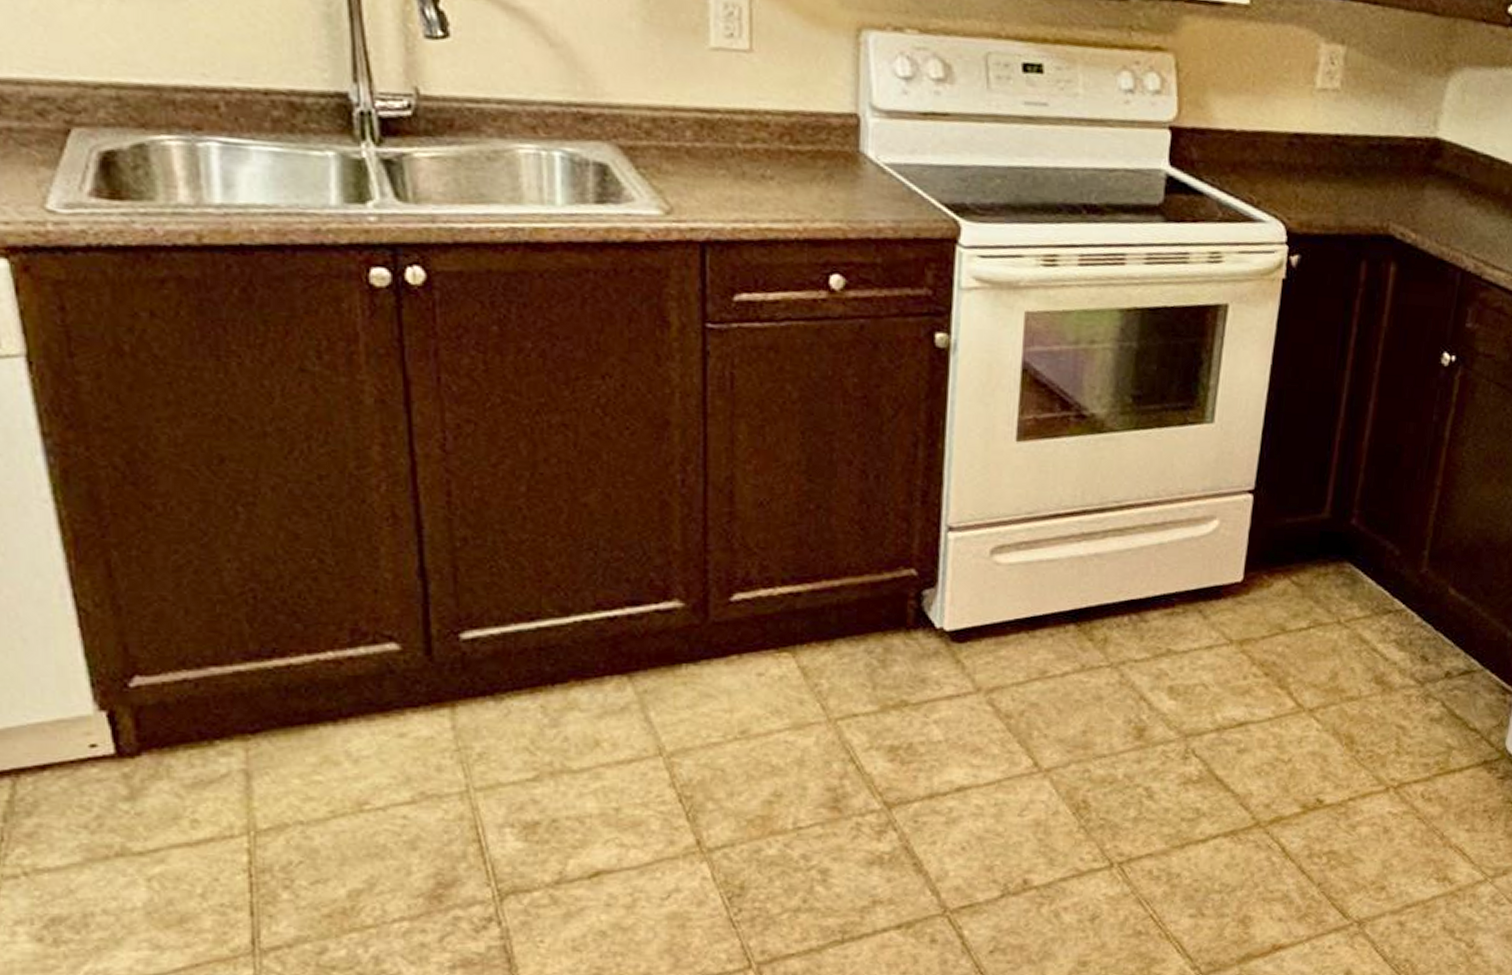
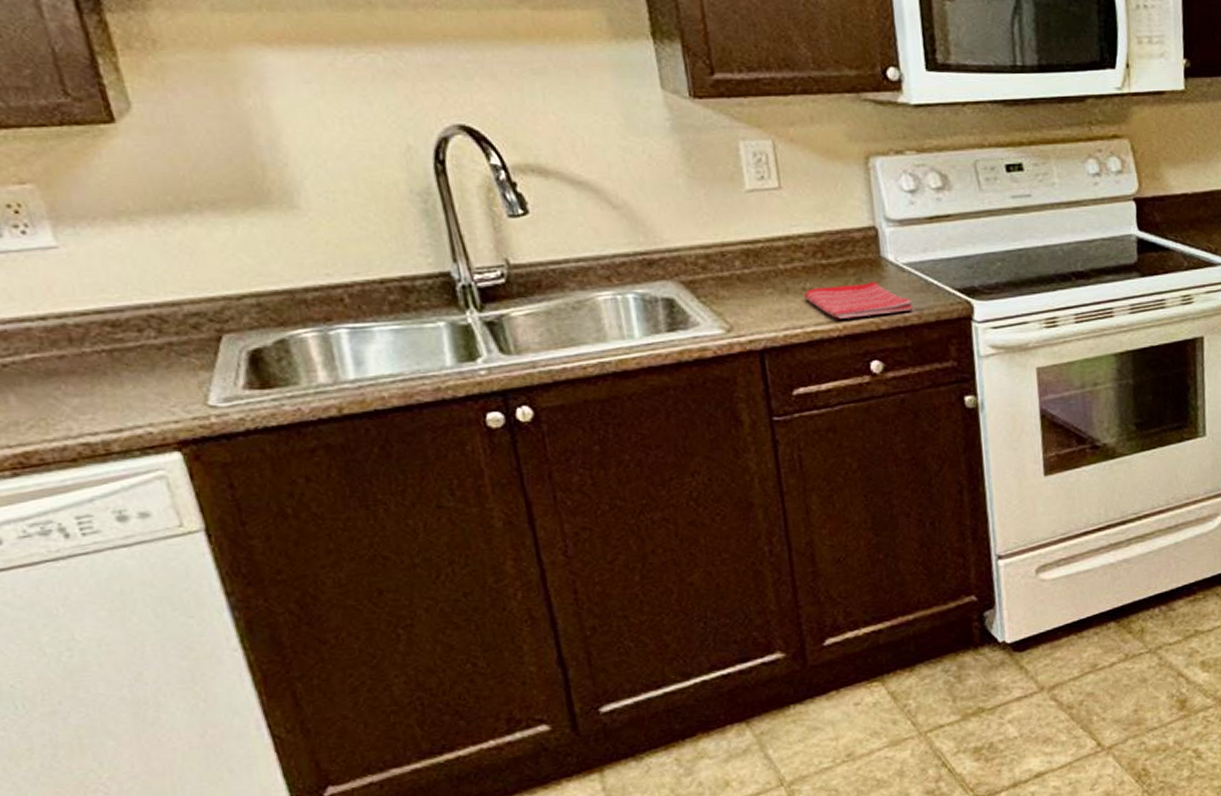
dish towel: none [762,177,890,222] -> present [804,281,914,319]

